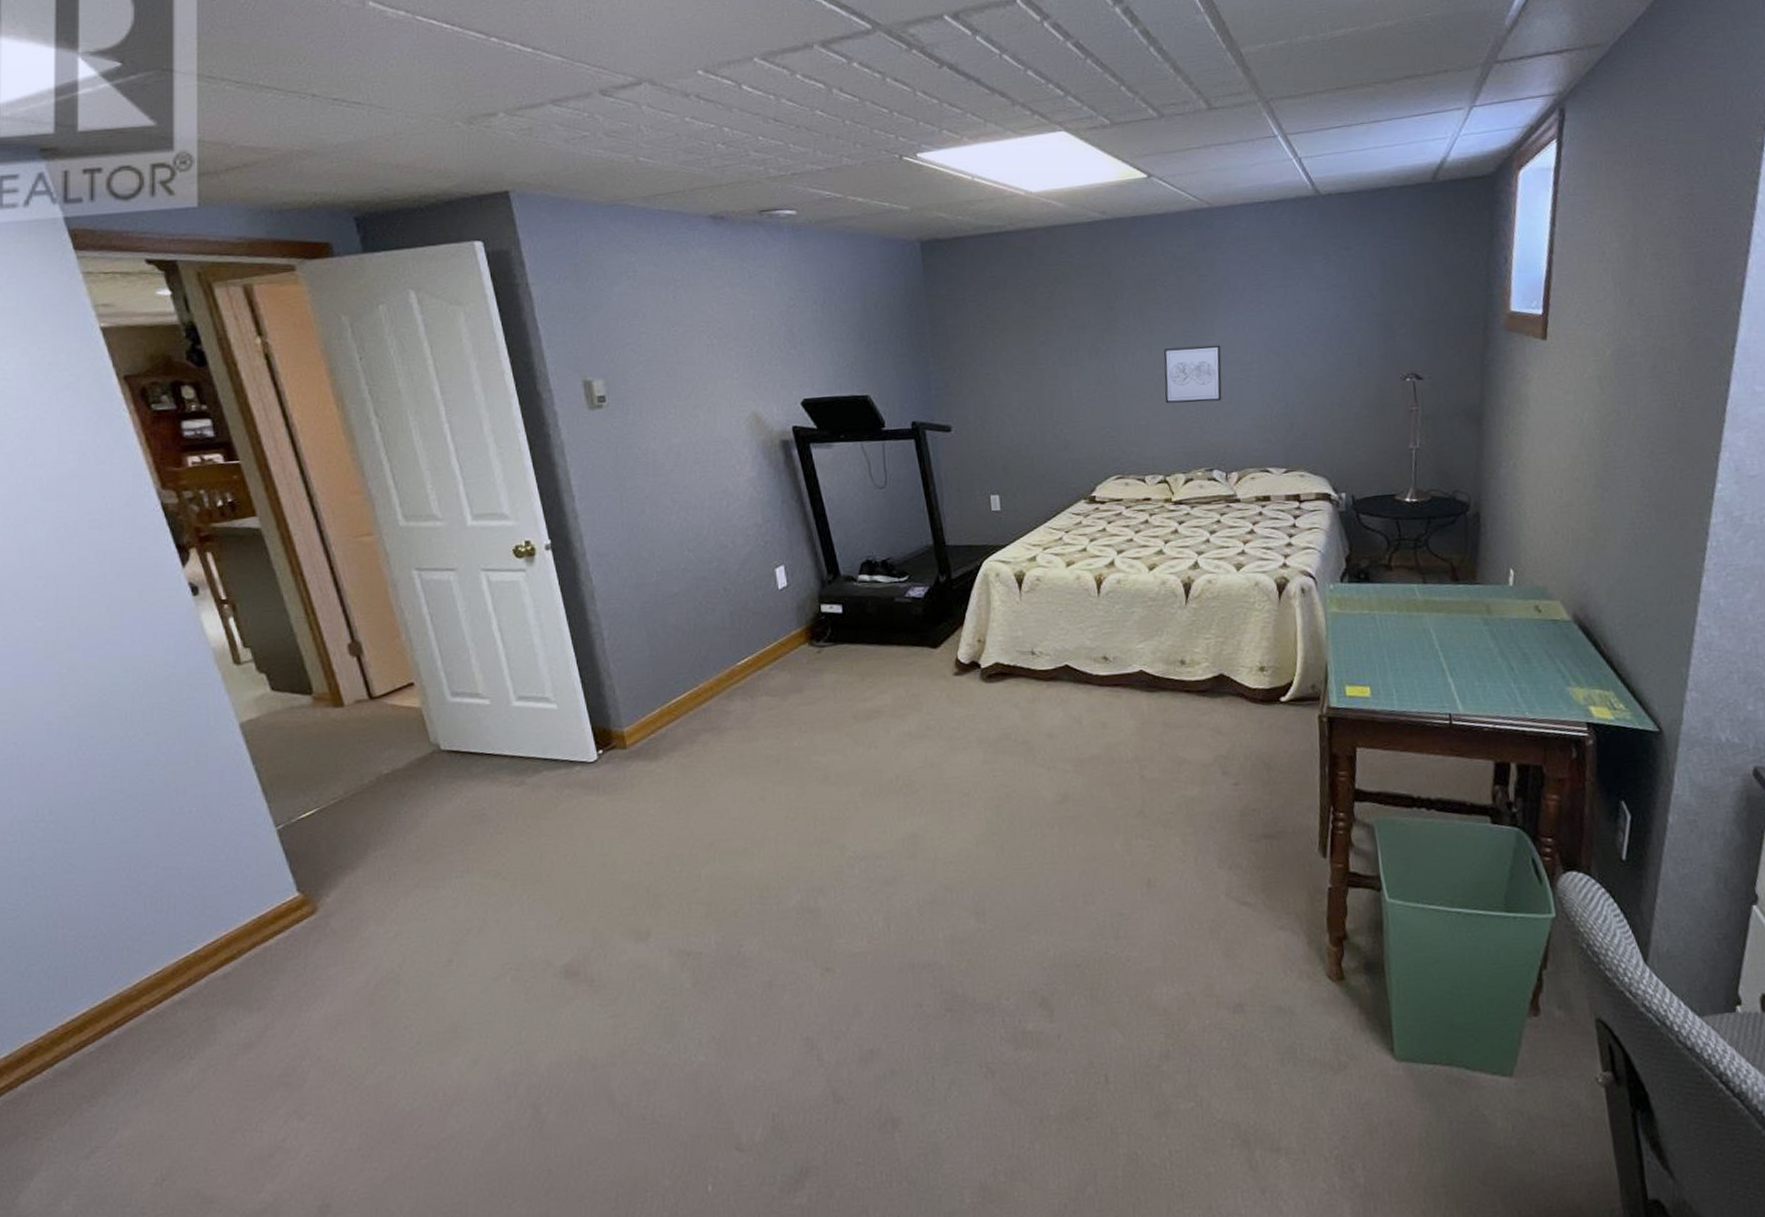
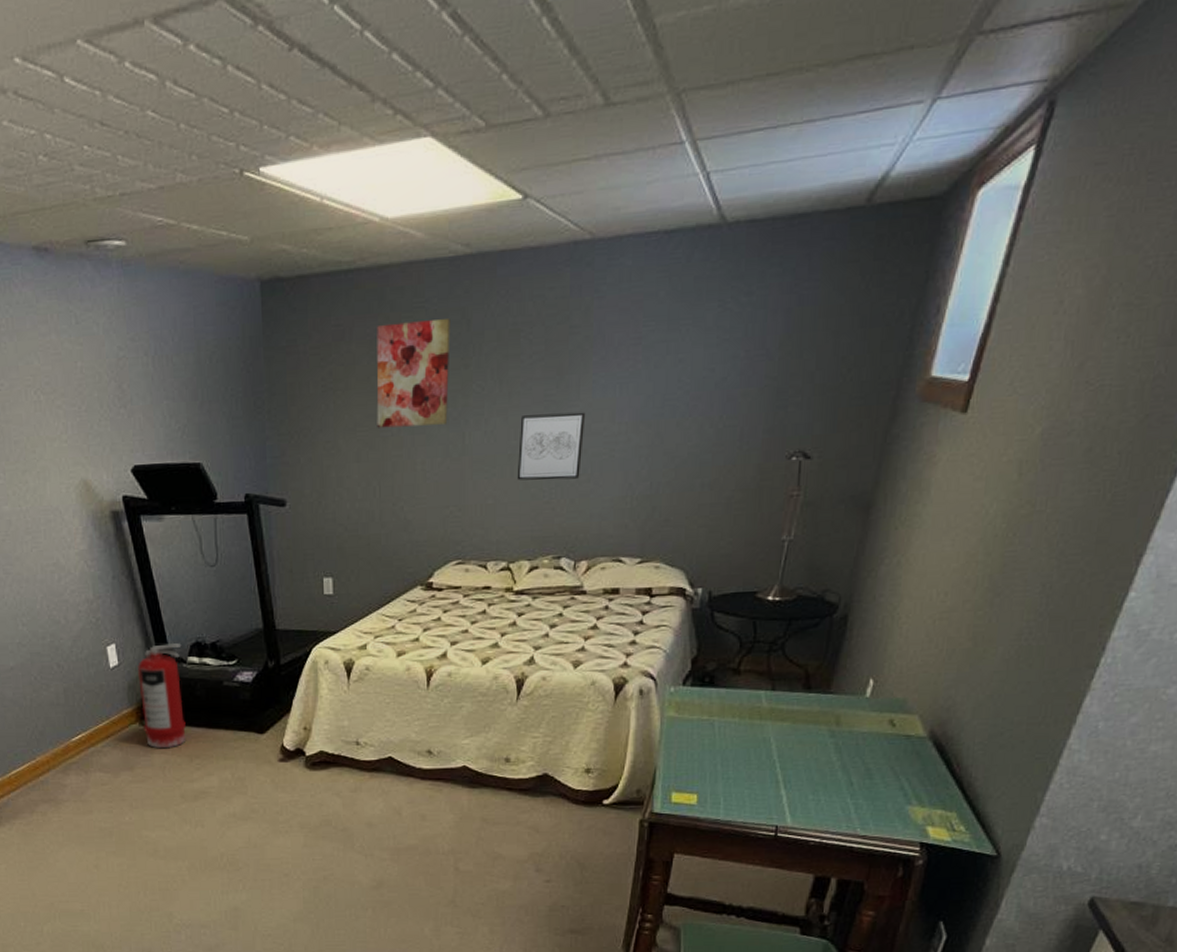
fire extinguisher: none [807,561,858,669] -> present [138,642,186,749]
wall art: none [1028,271,1098,362] -> present [376,319,450,428]

